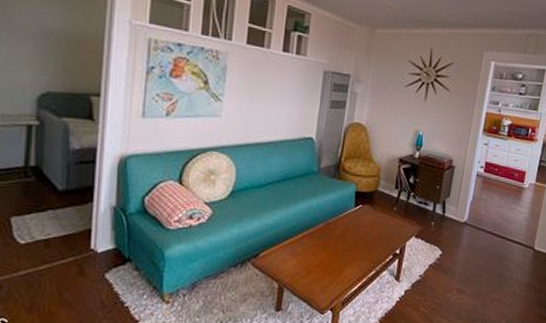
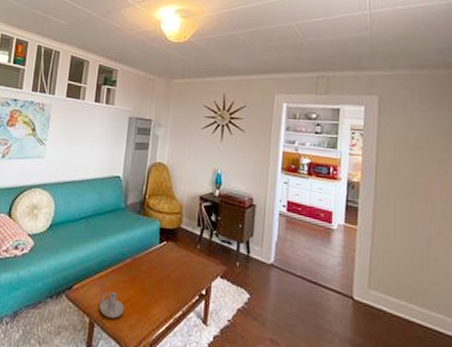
candle holder: none [288,257,316,282] -> present [99,292,124,319]

